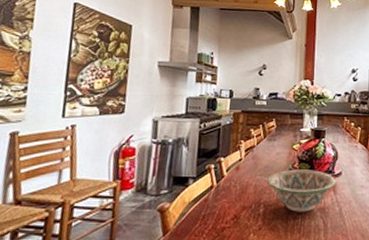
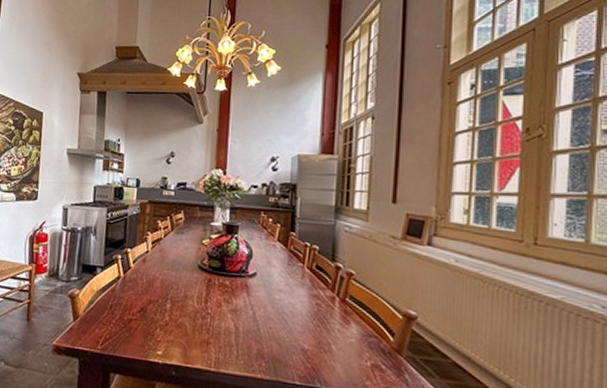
decorative bowl: present [267,169,337,212] -> none [174,265,250,313]

